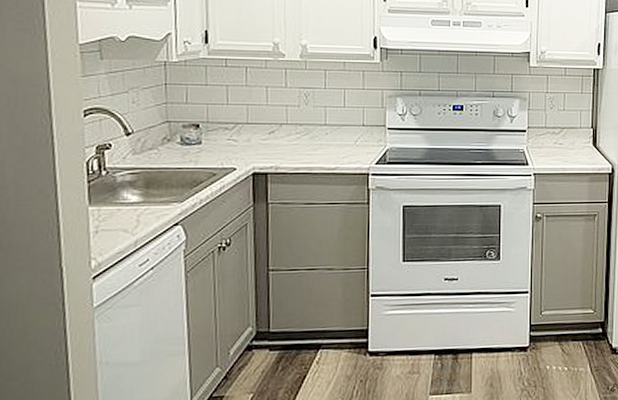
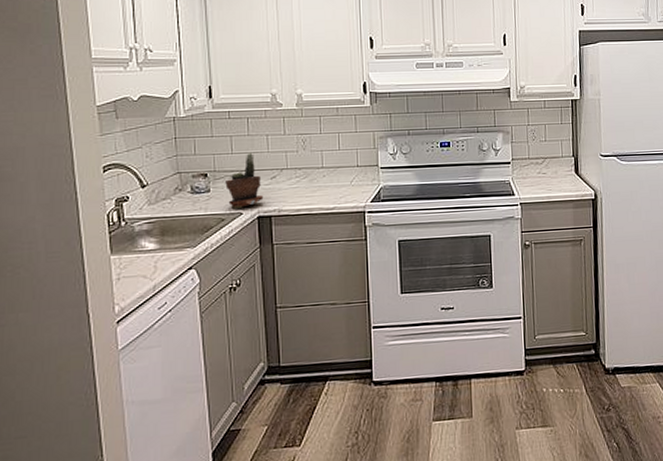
potted plant: none [218,104,260,163] -> present [225,152,264,208]

